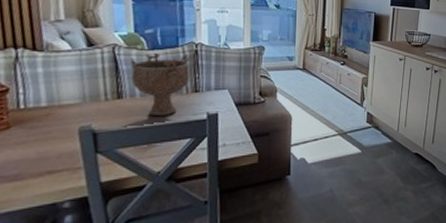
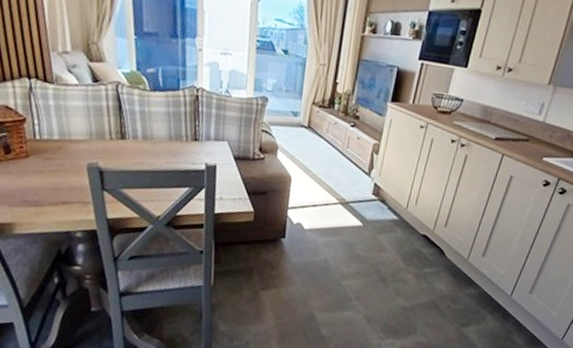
decorative bowl: present [131,52,190,117] -> none [133,94,190,162]

